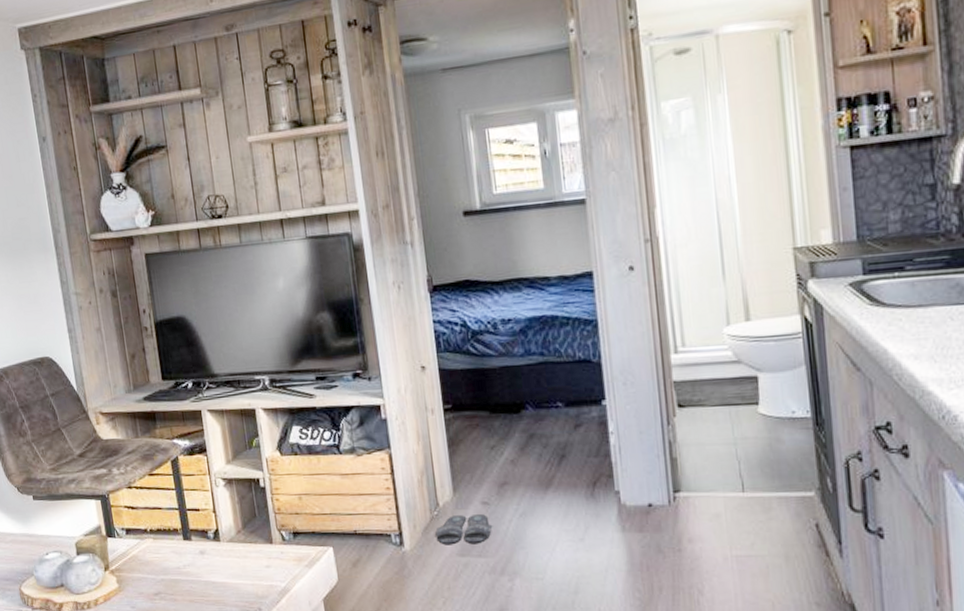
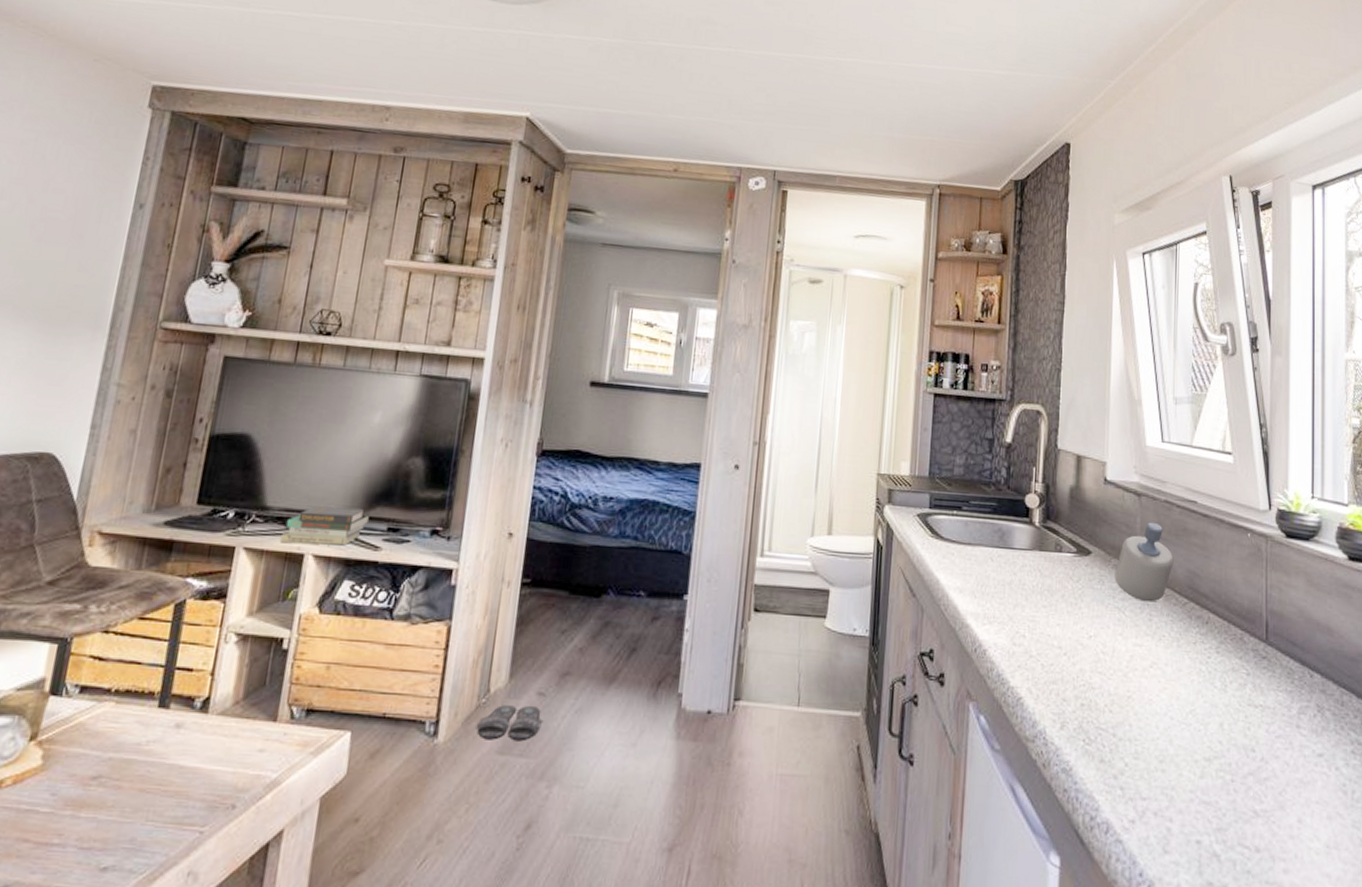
books: none [232,365,298,402] -> present [279,506,369,546]

